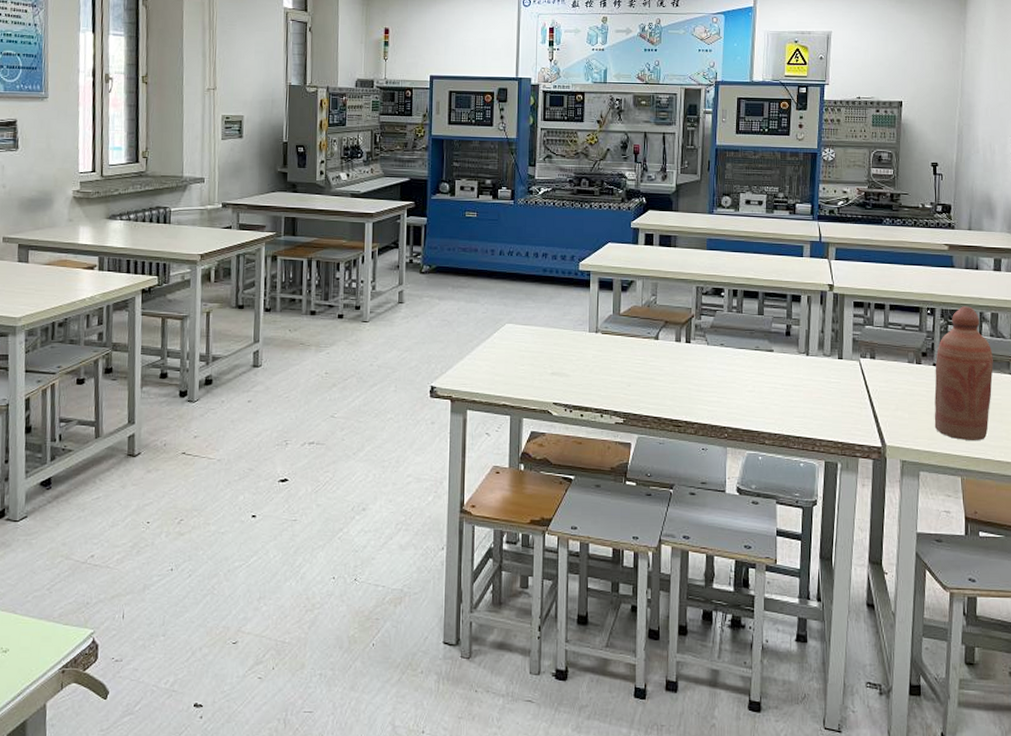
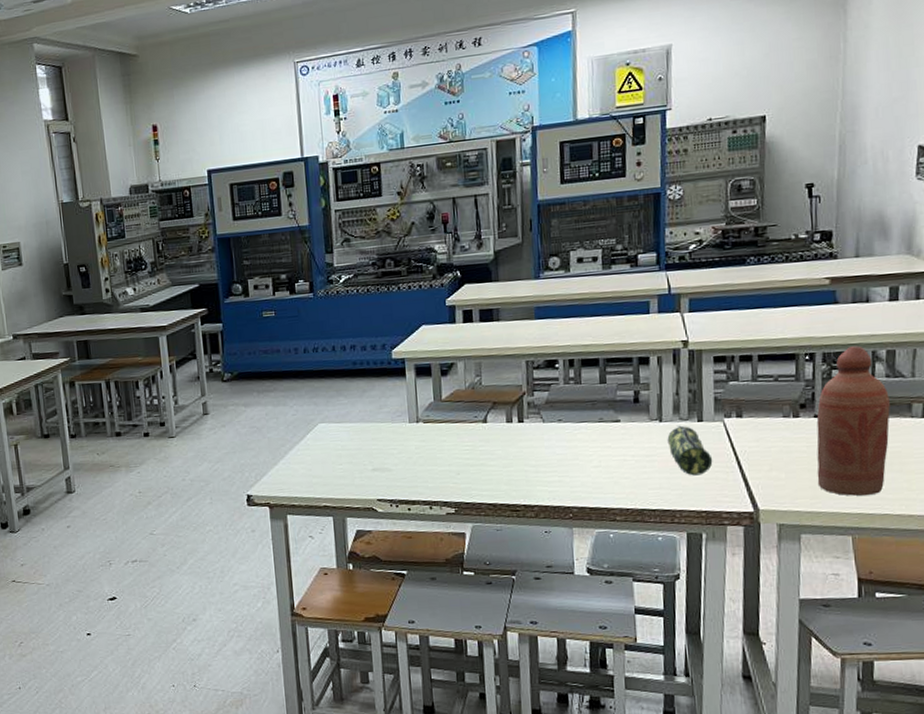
pencil case: none [812,360,849,408] -> present [667,425,713,476]

